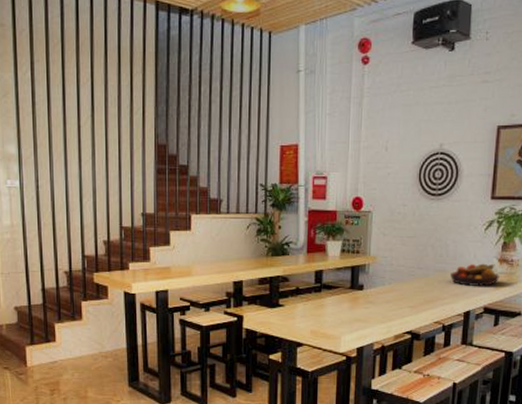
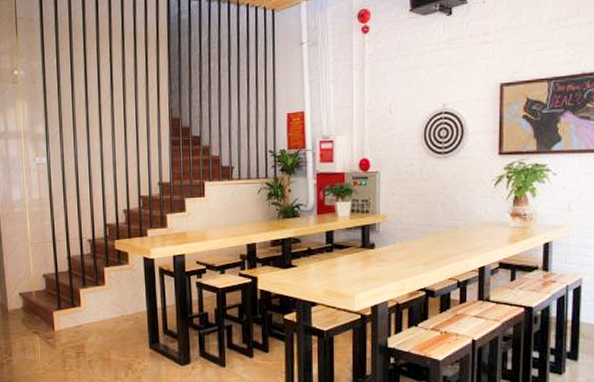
fruit bowl: present [450,263,500,286] -> none [462,218,513,241]

